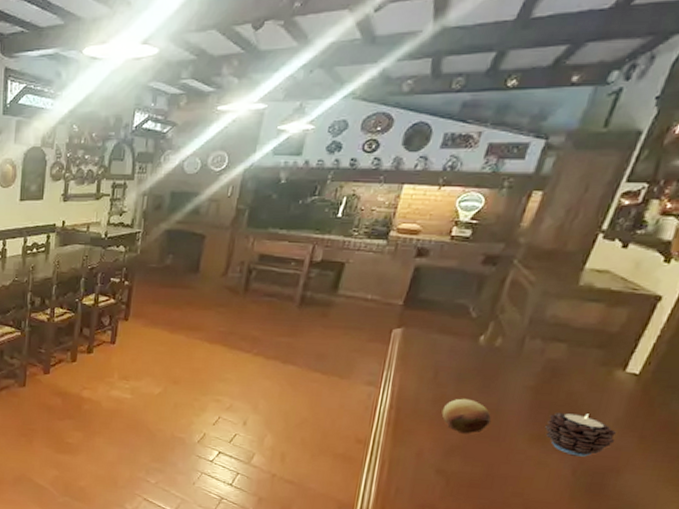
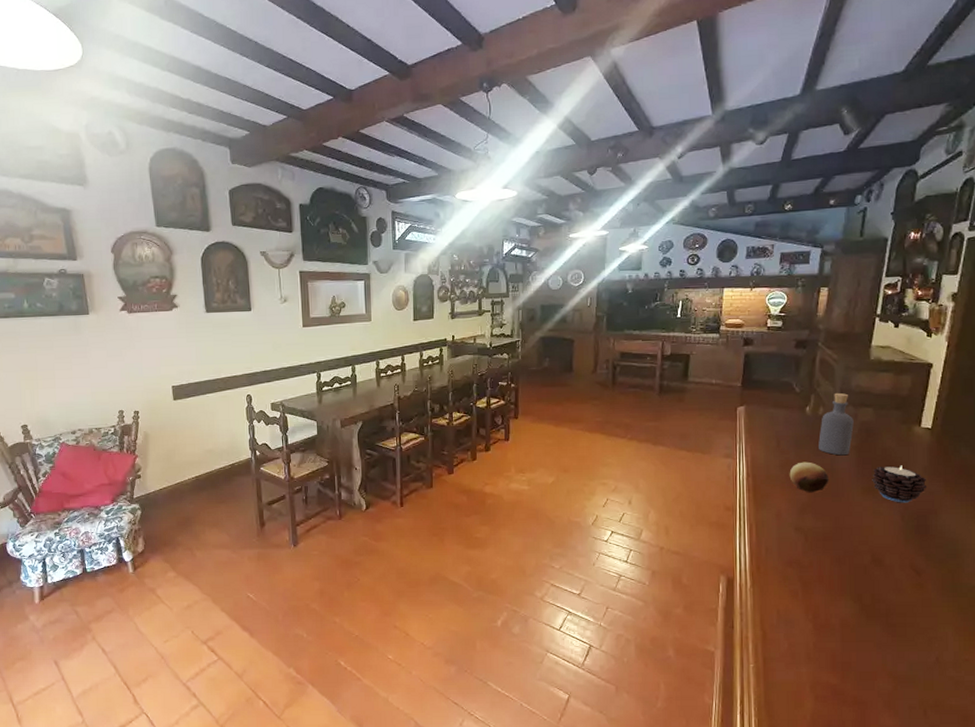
bottle: none [485,321,539,396] -> present [818,392,854,456]

